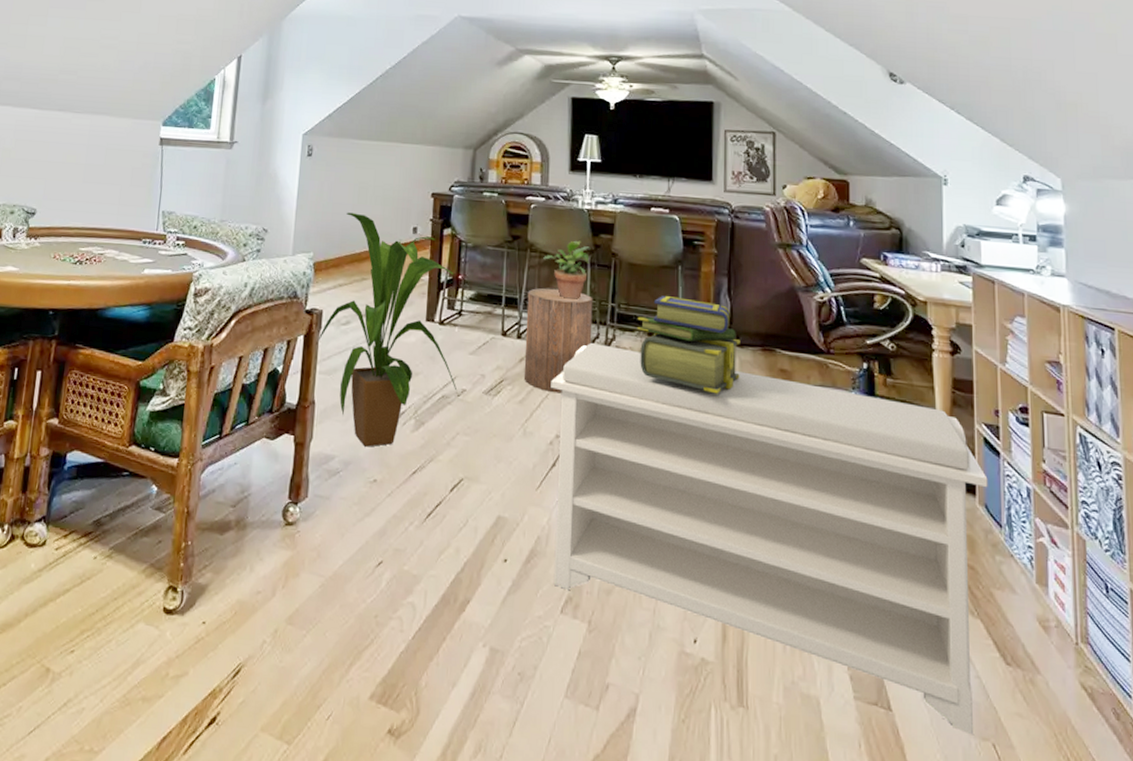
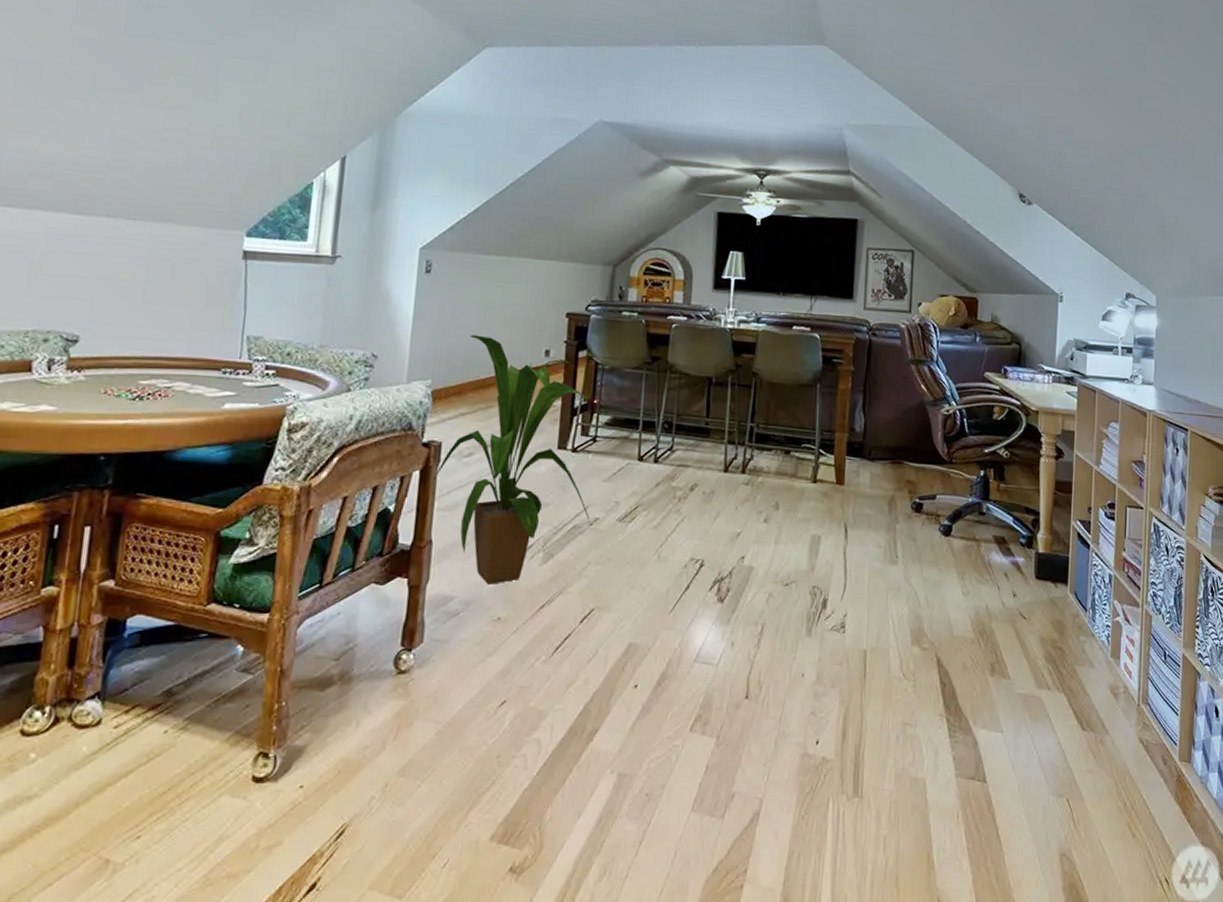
stool: present [523,287,593,394] -> none [659,410,733,516]
potted plant: present [543,240,591,300] -> none [683,360,732,422]
bench: present [551,342,988,735] -> none [683,463,1078,794]
stack of books: present [637,296,740,394] -> none [774,414,872,508]

